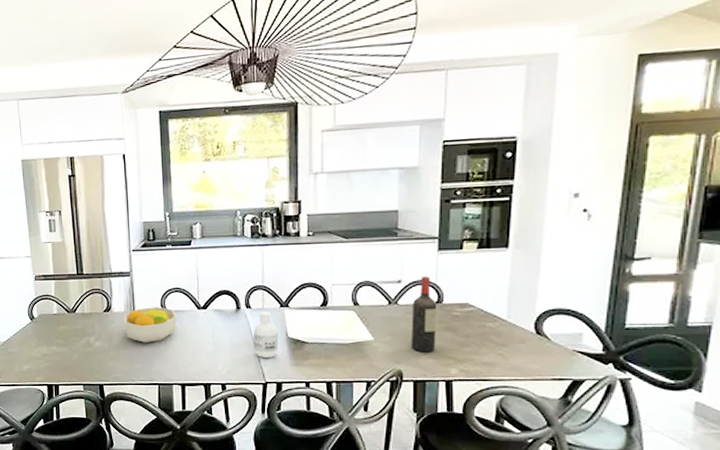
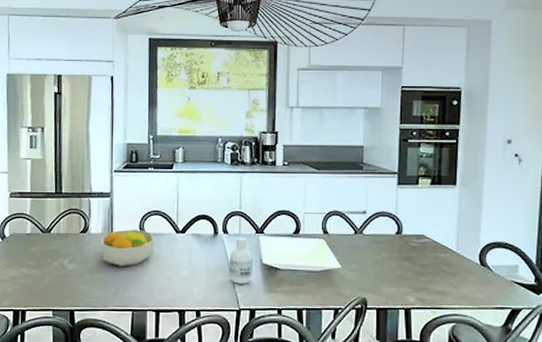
wine bottle: present [411,275,437,353] -> none [375,208,397,281]

